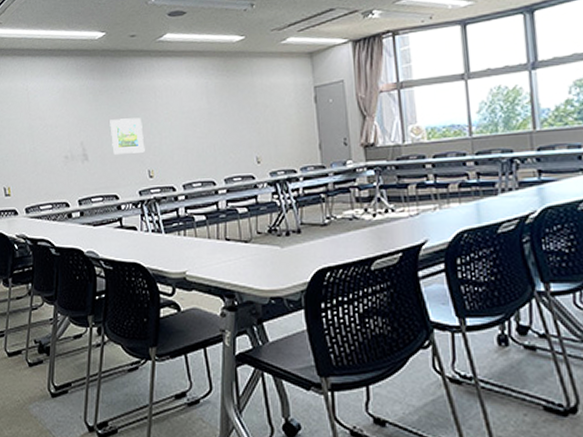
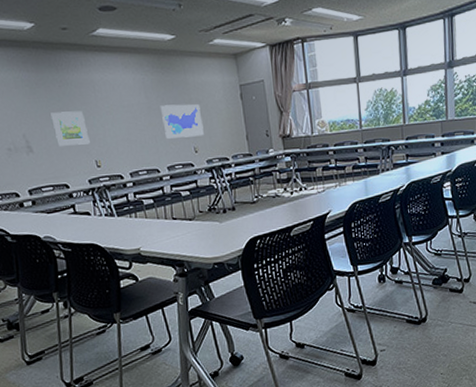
map: none [222,109,269,147] -> present [160,104,204,139]

